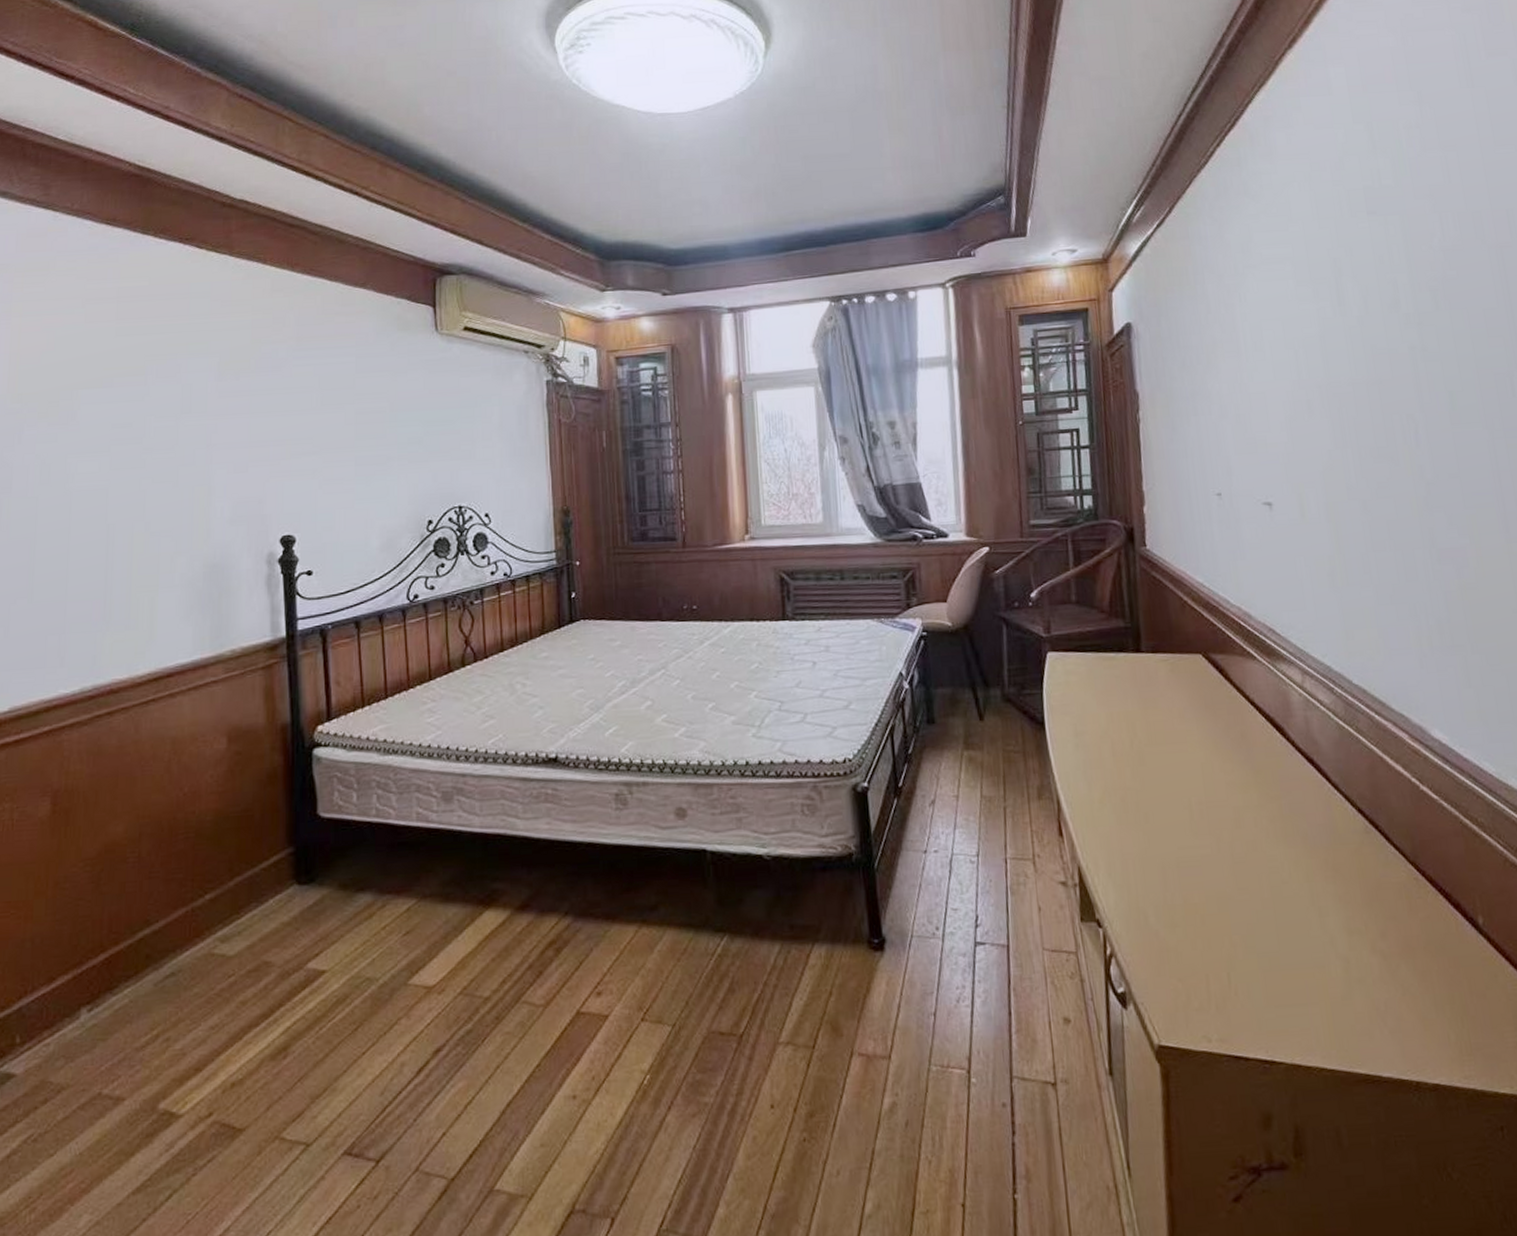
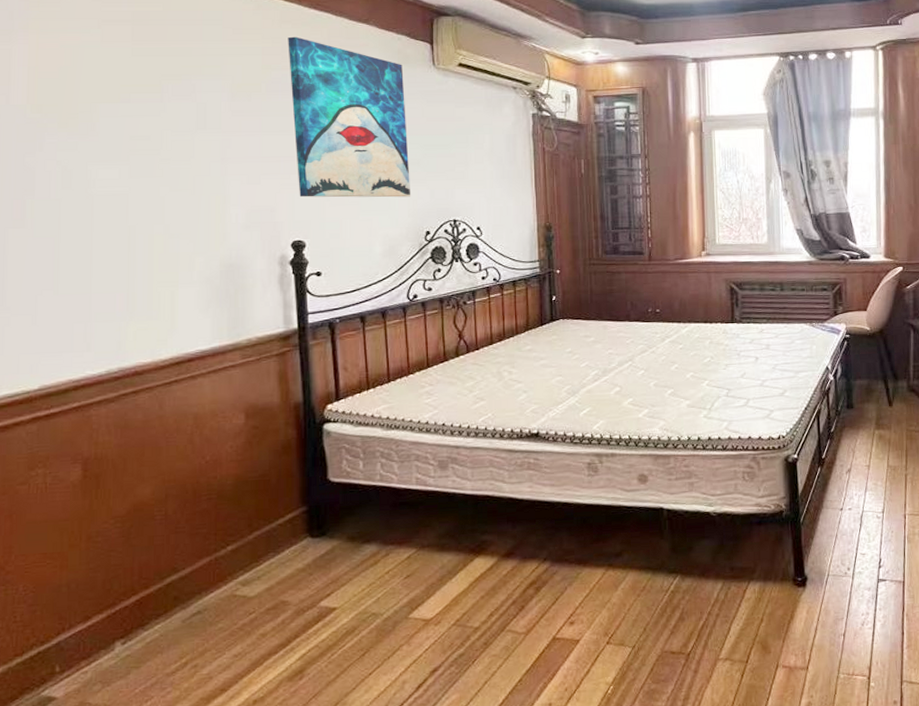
wall art: none [279,306,412,486] -> present [288,36,411,198]

